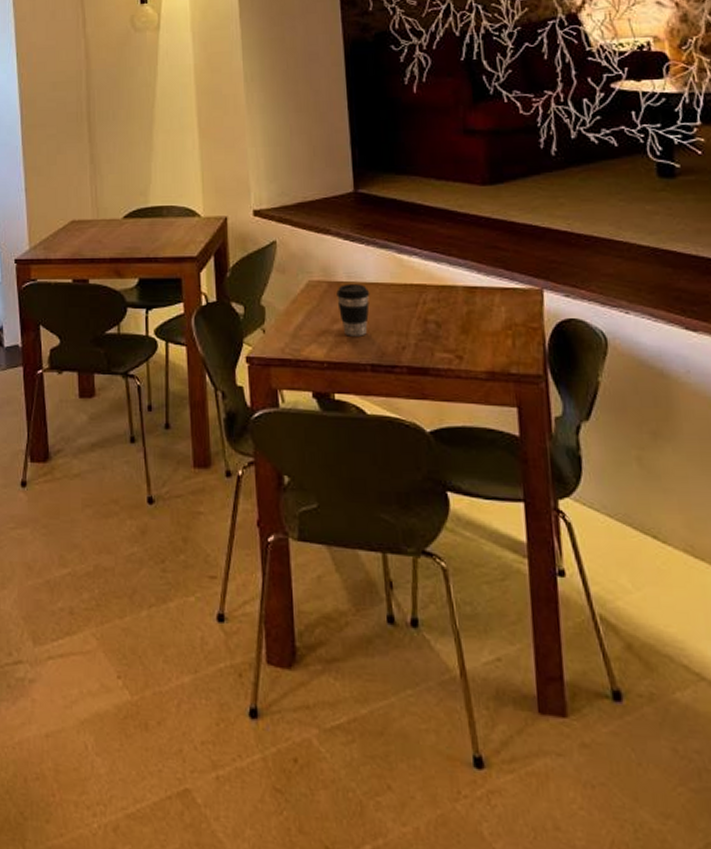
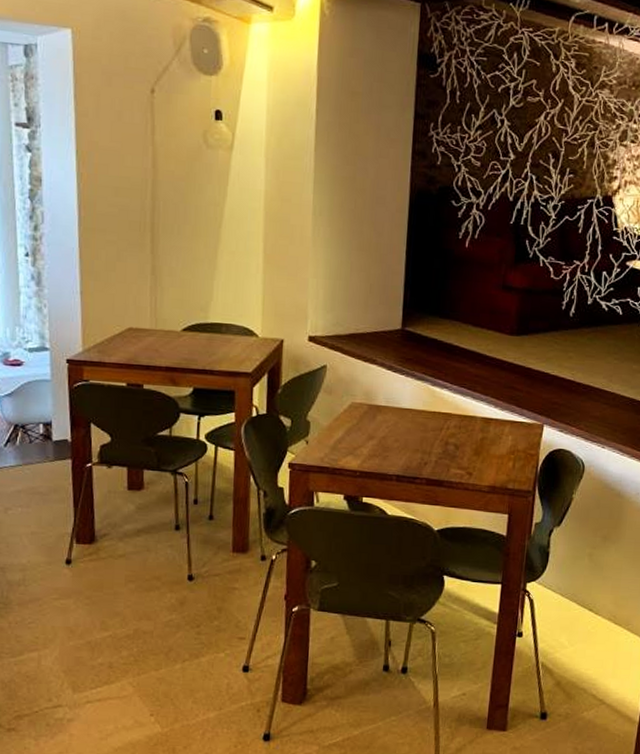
coffee cup: present [336,283,370,337] -> none [374,407,404,452]

